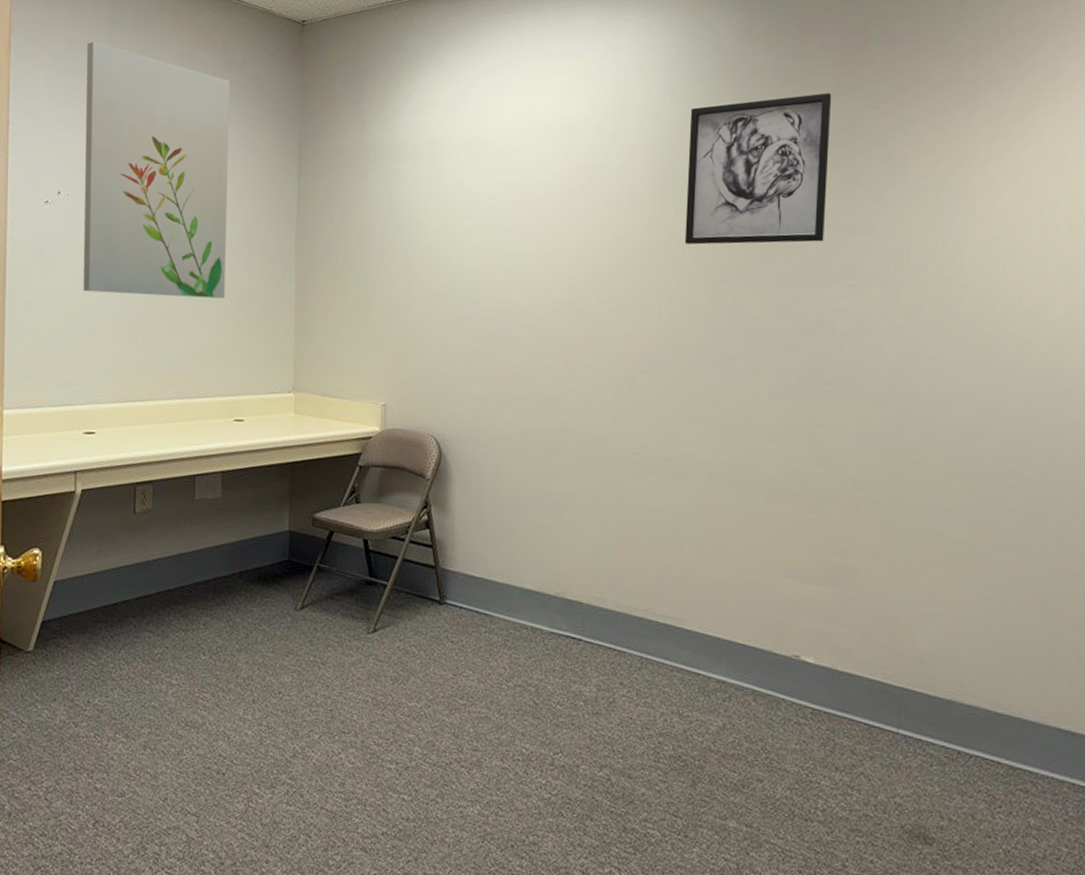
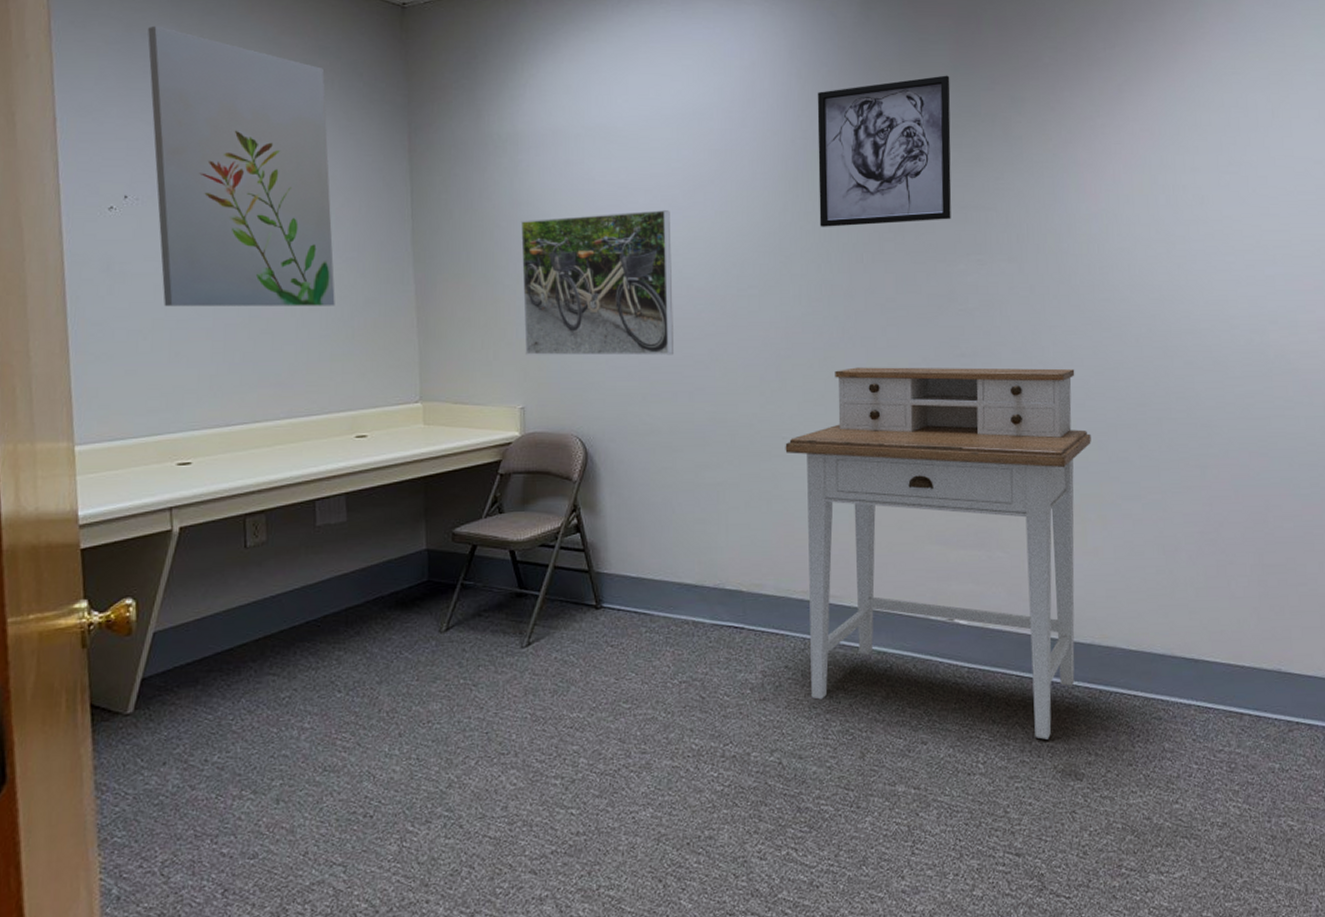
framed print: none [390,221,536,364] -> present [520,210,673,356]
desk: none [634,388,965,796] -> present [785,367,1091,740]

